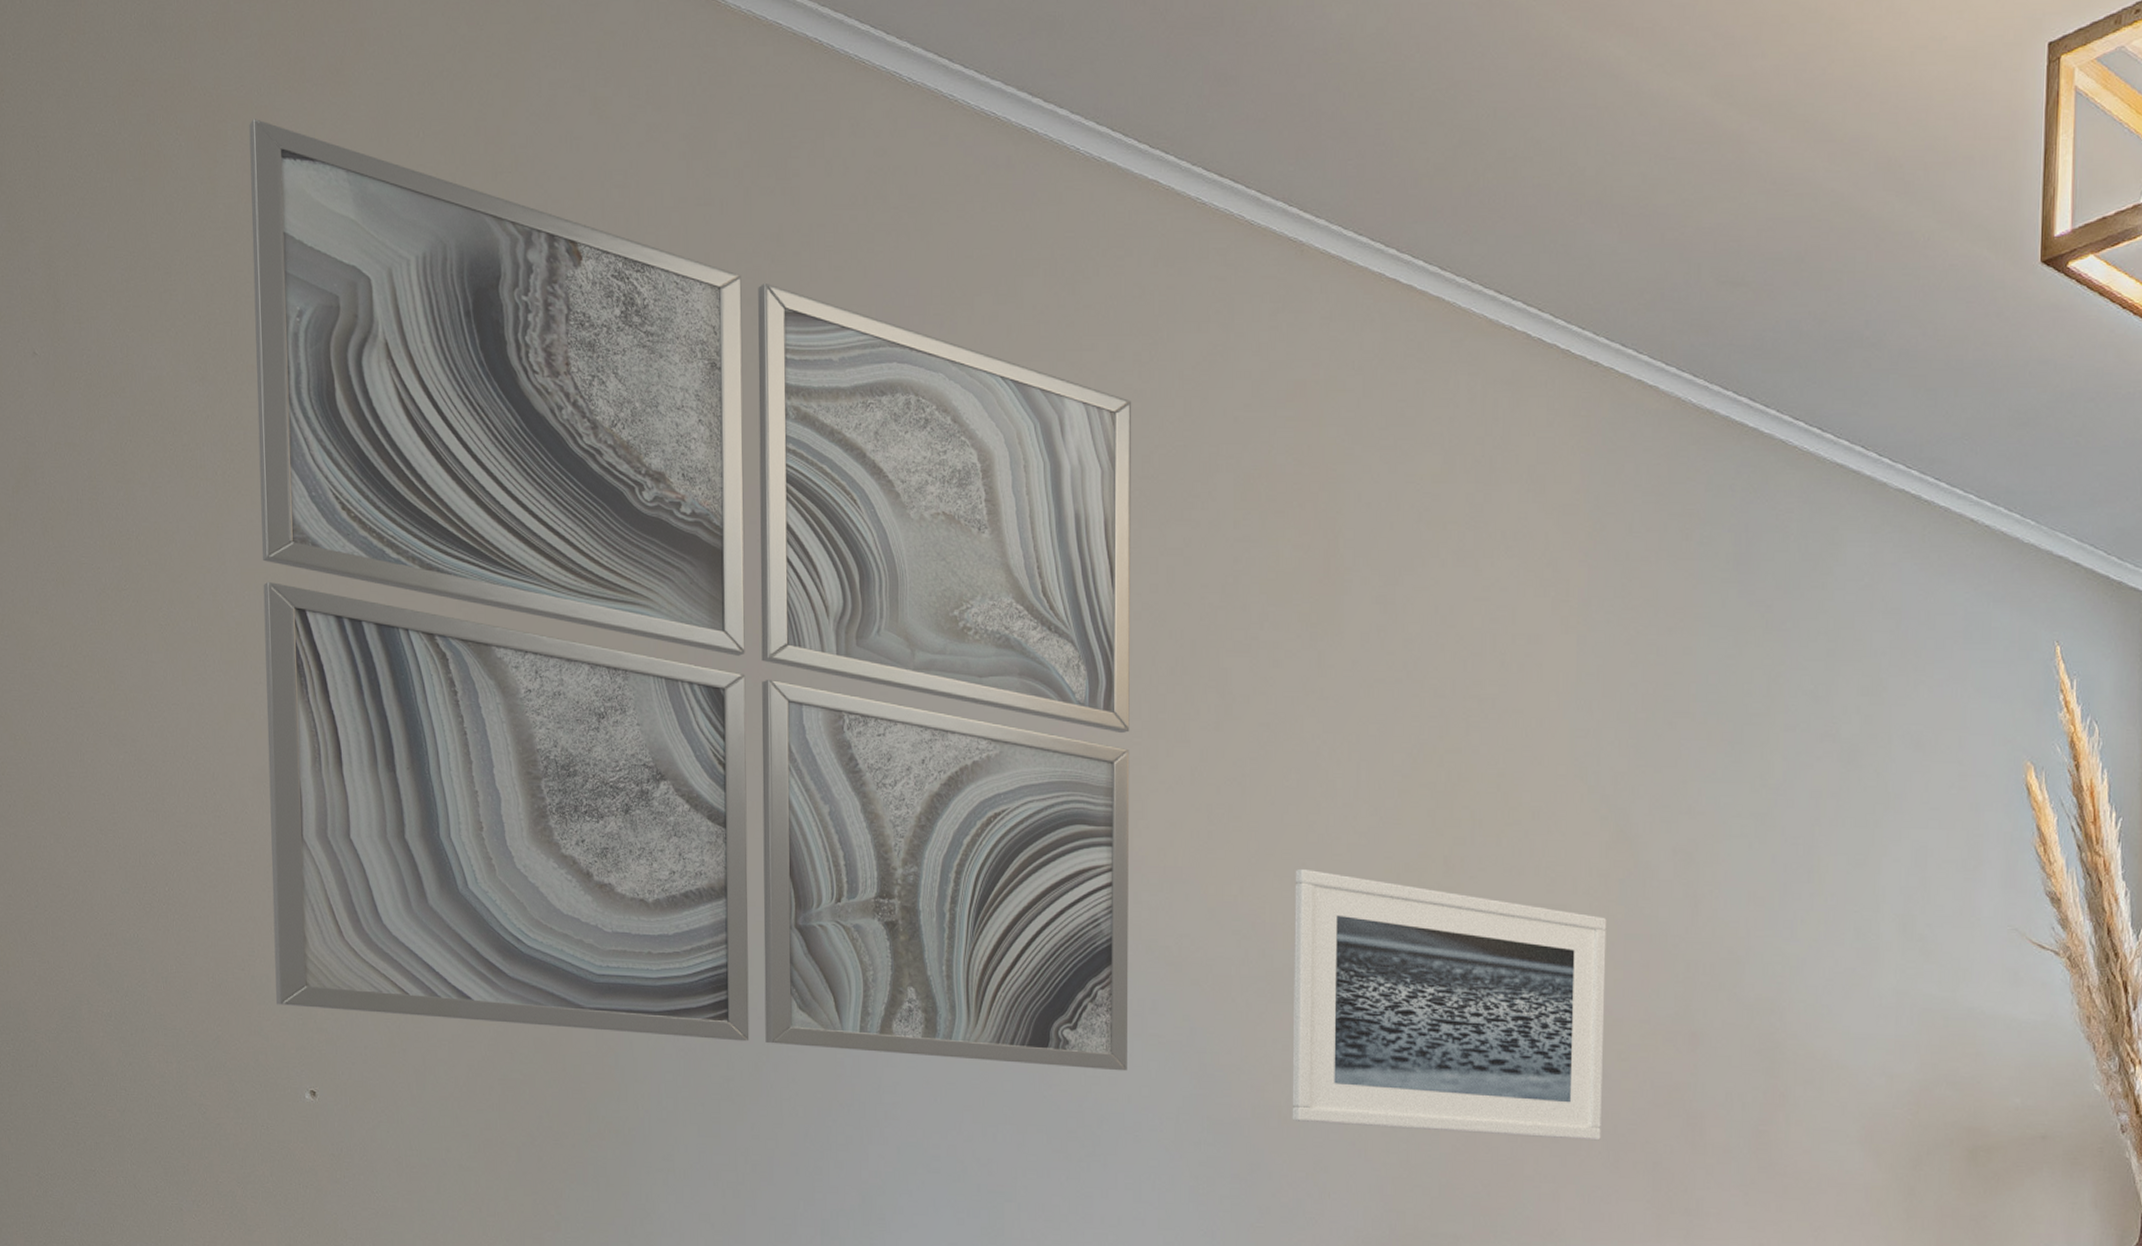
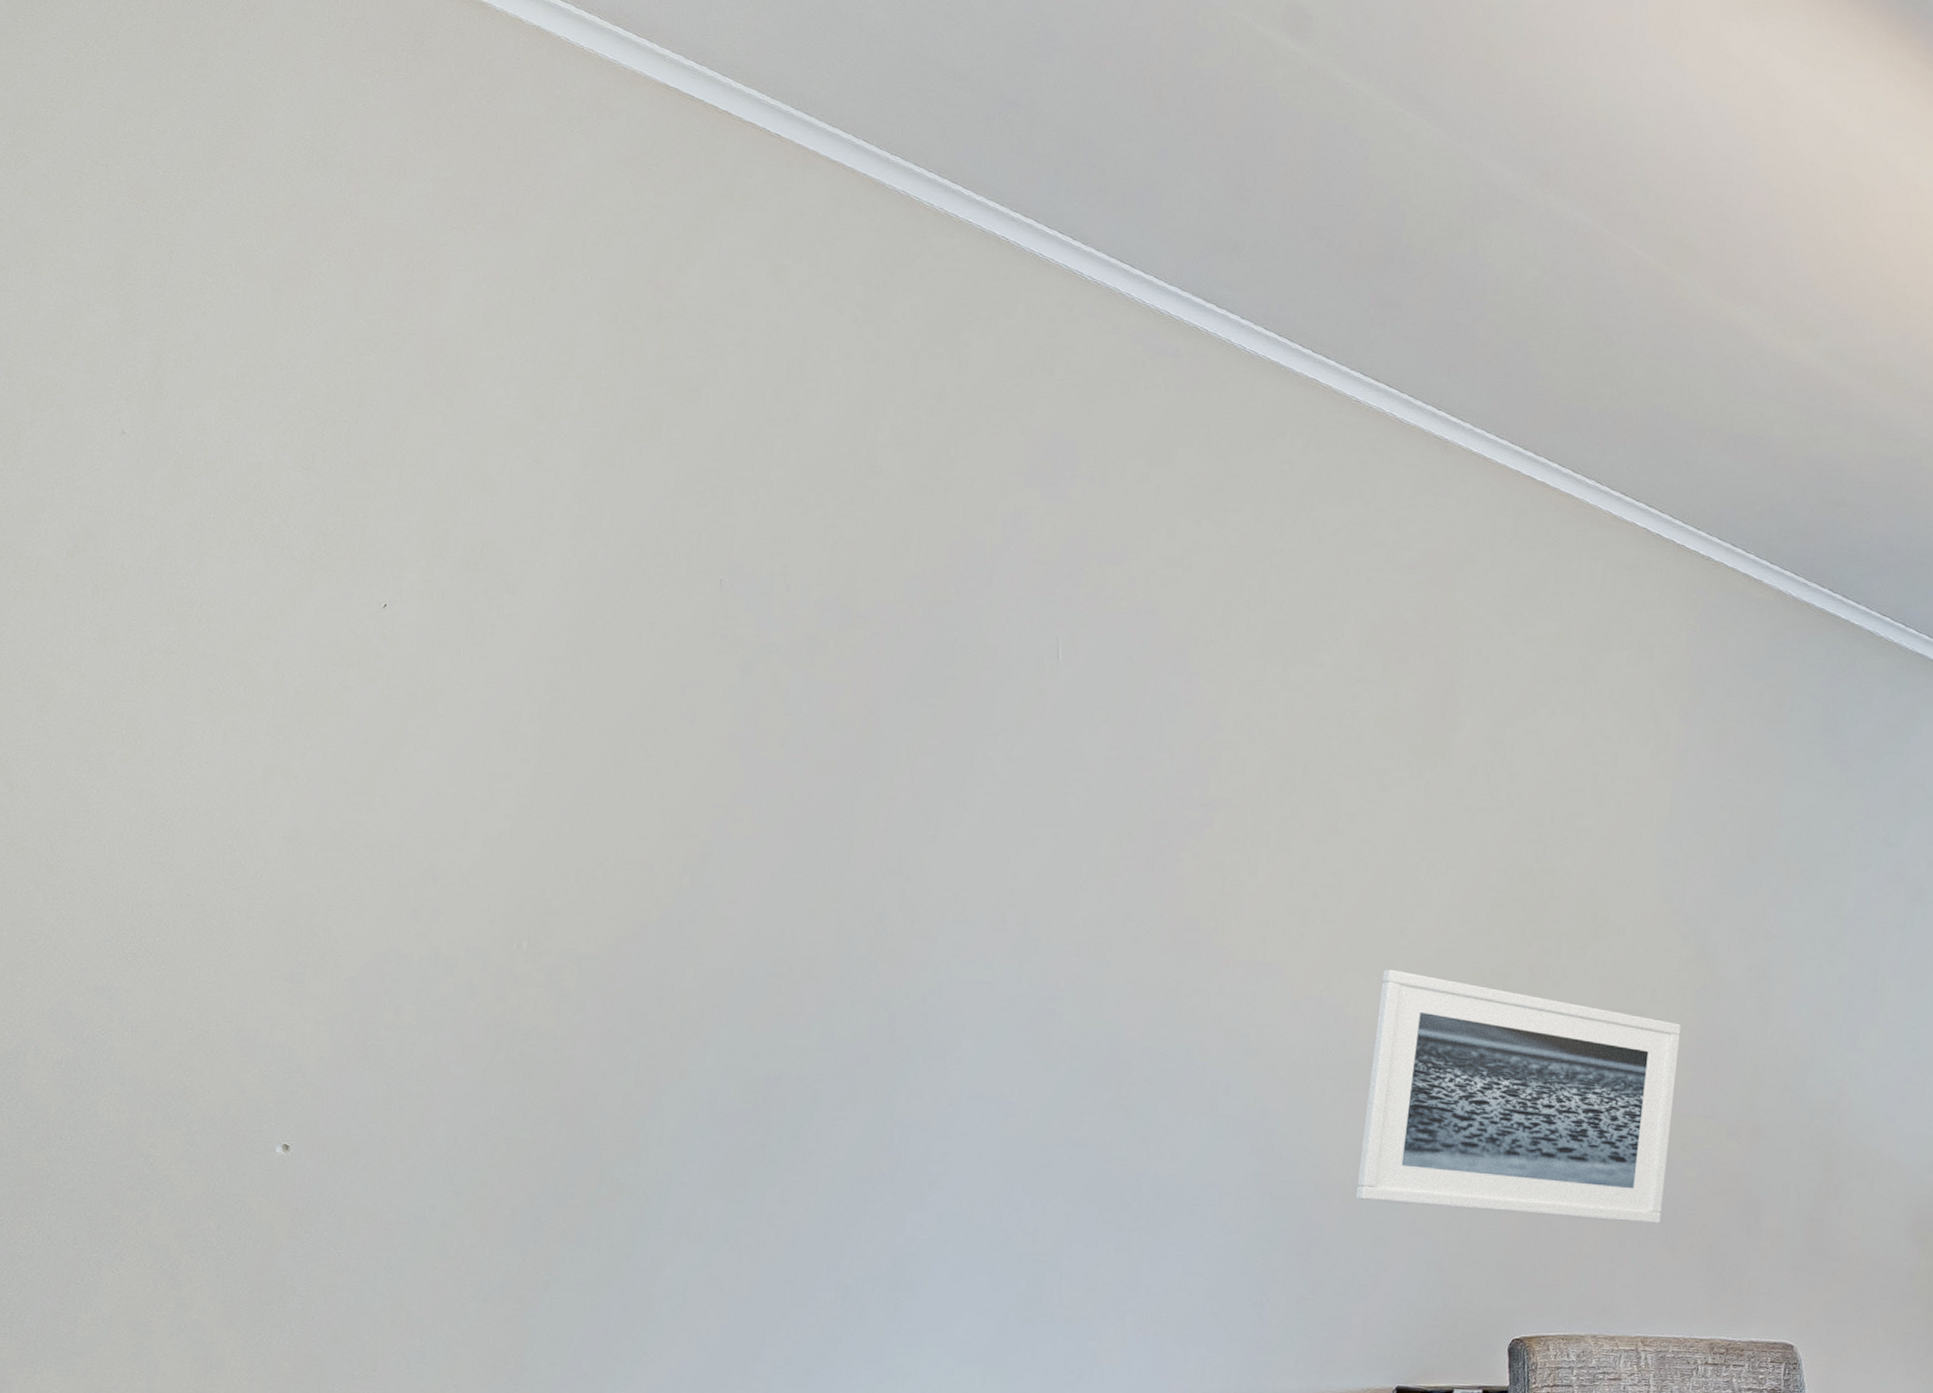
wall art: present [249,119,1131,1072] -> none [262,250,1269,1149]

